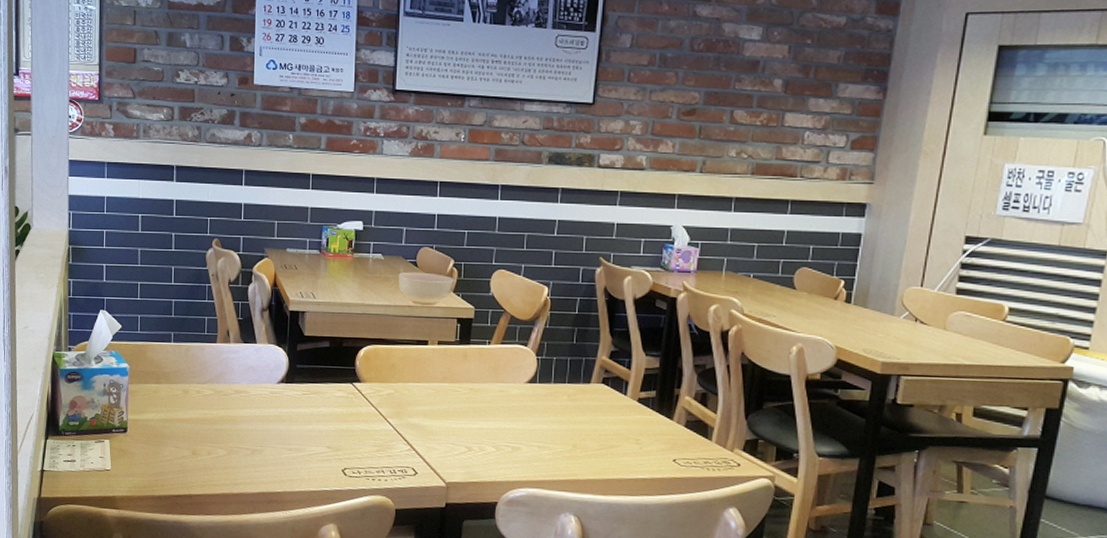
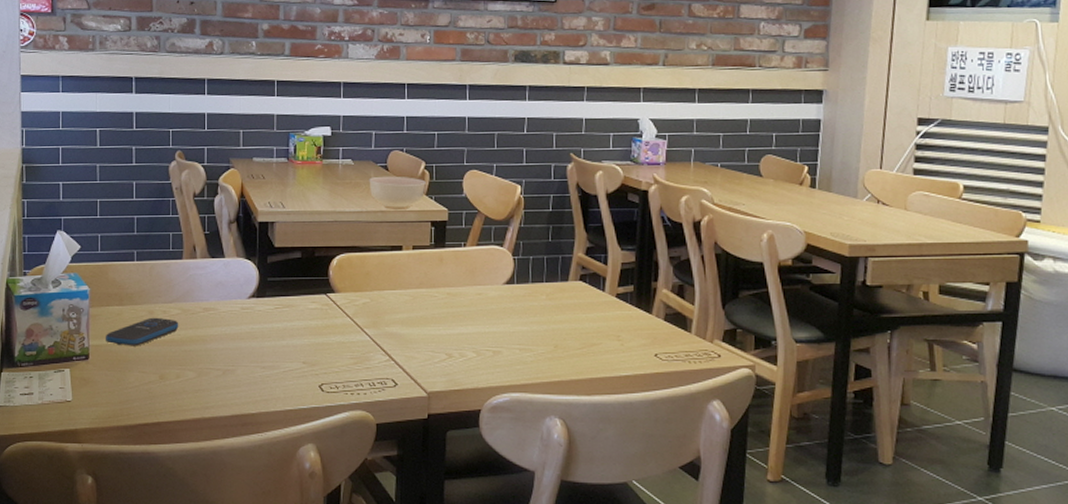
mobile phone: none [142,396,212,423] -> present [105,317,179,346]

